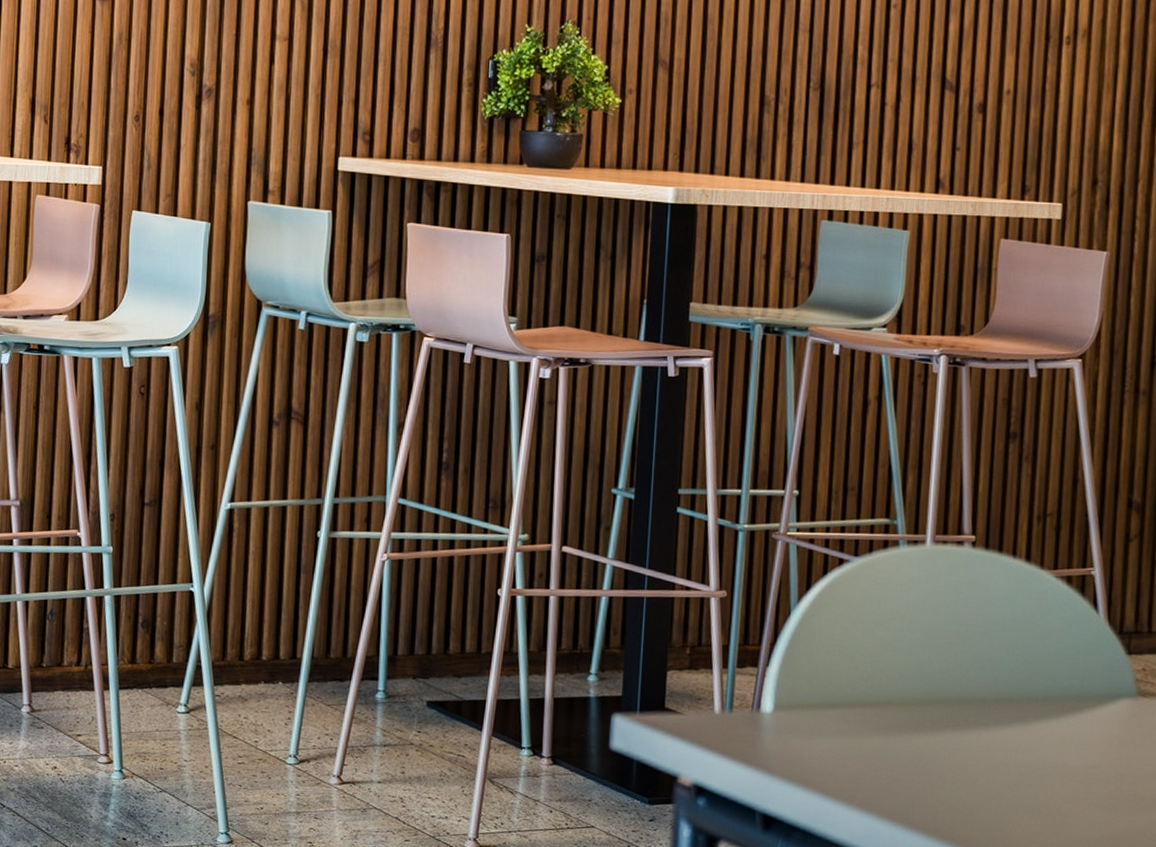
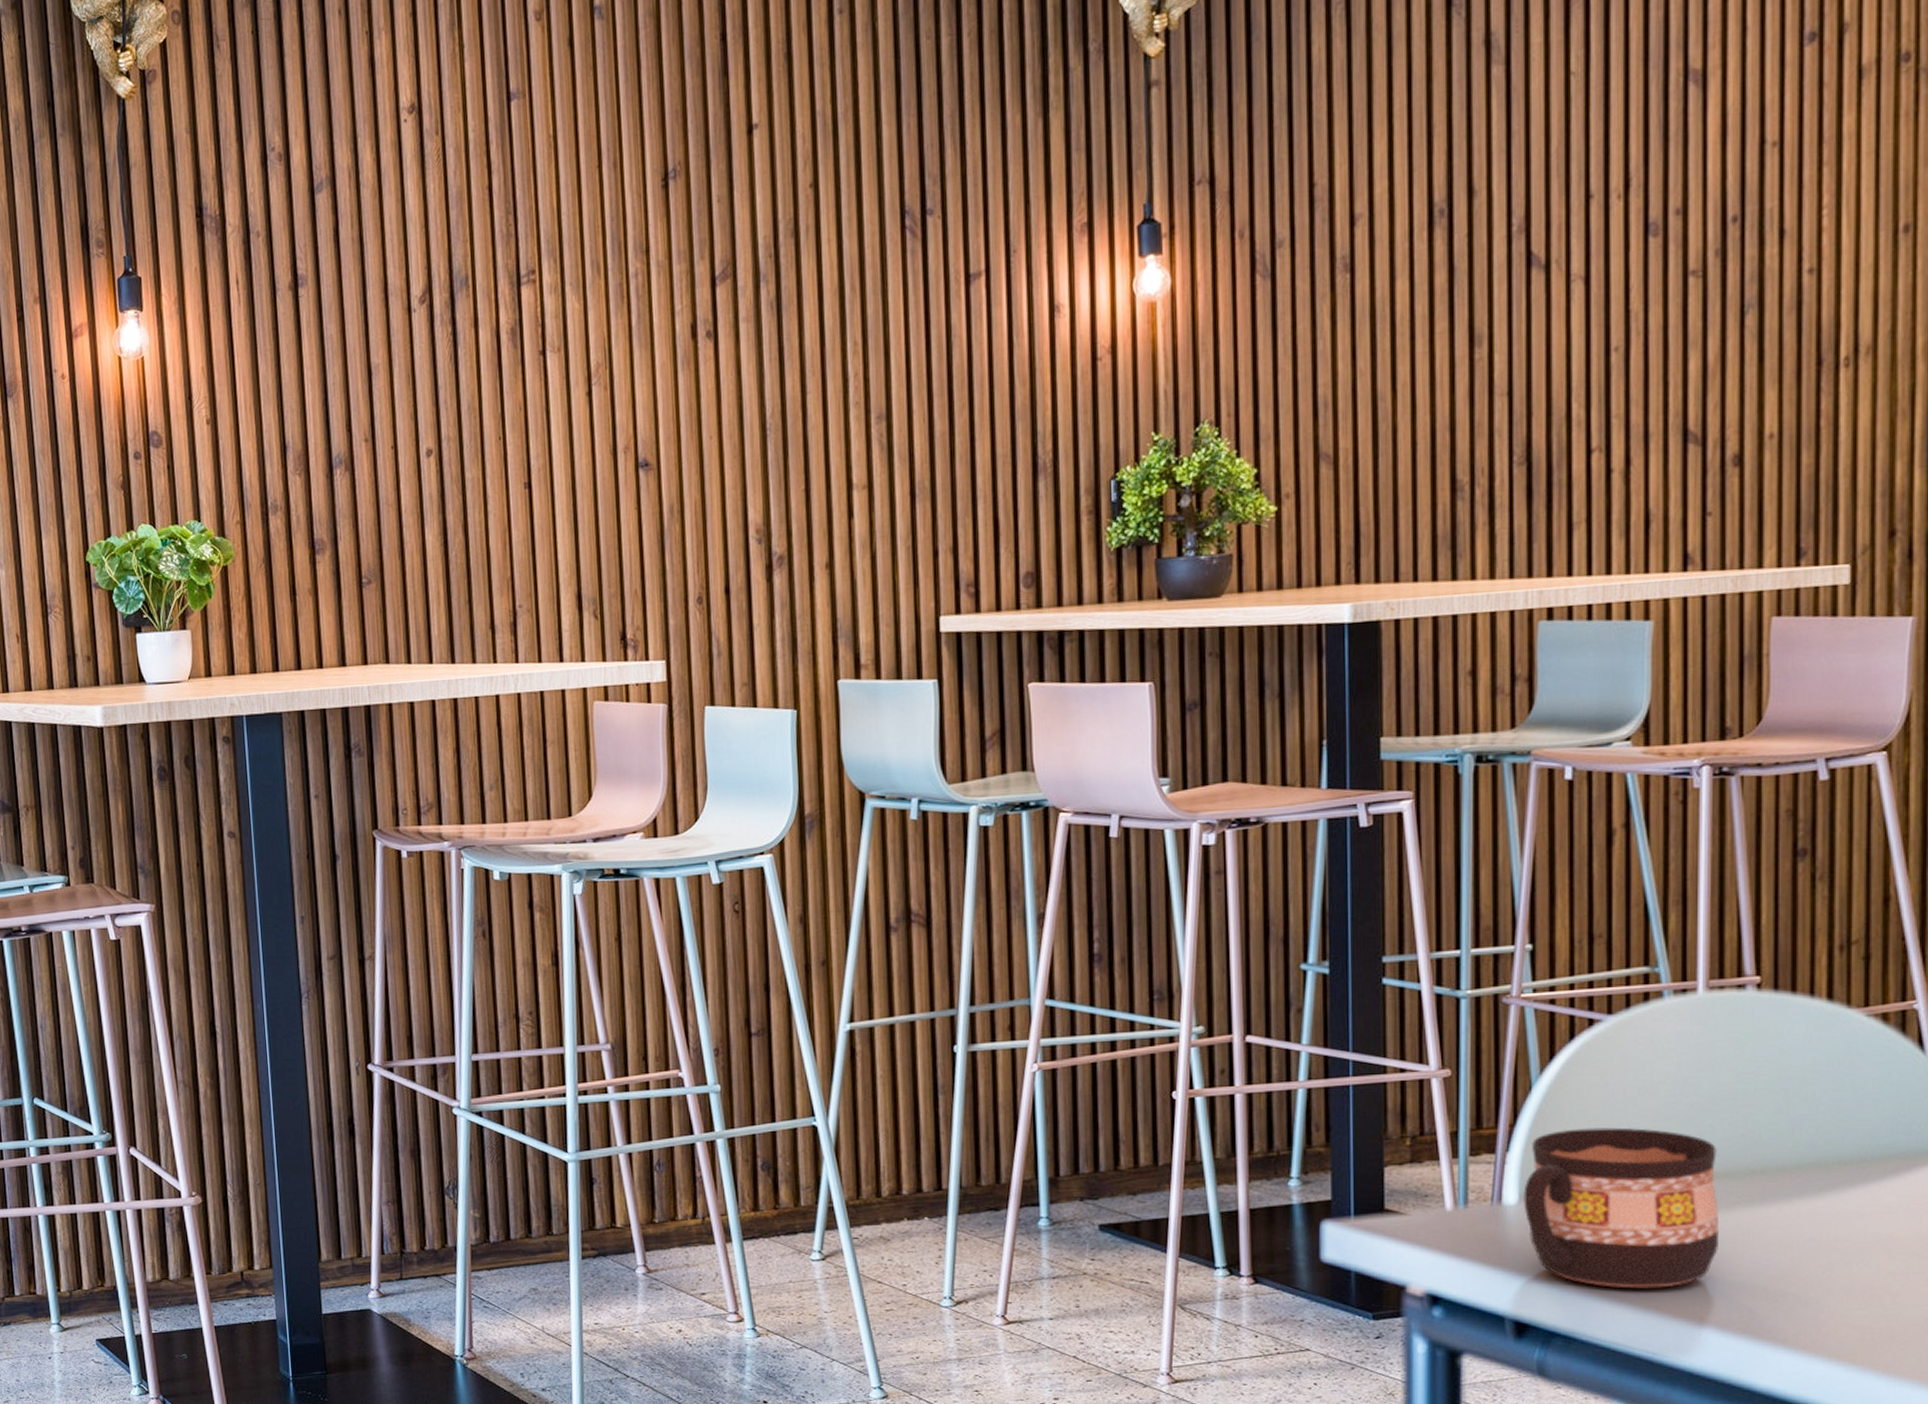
cup: none [777,651,933,795] -> present [1523,1127,1718,1289]

